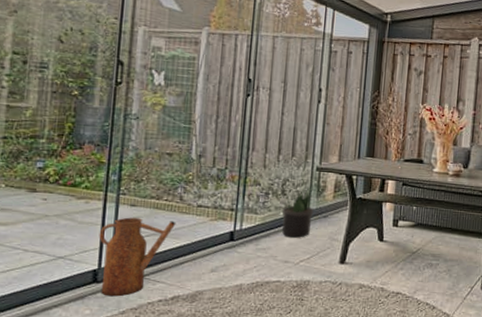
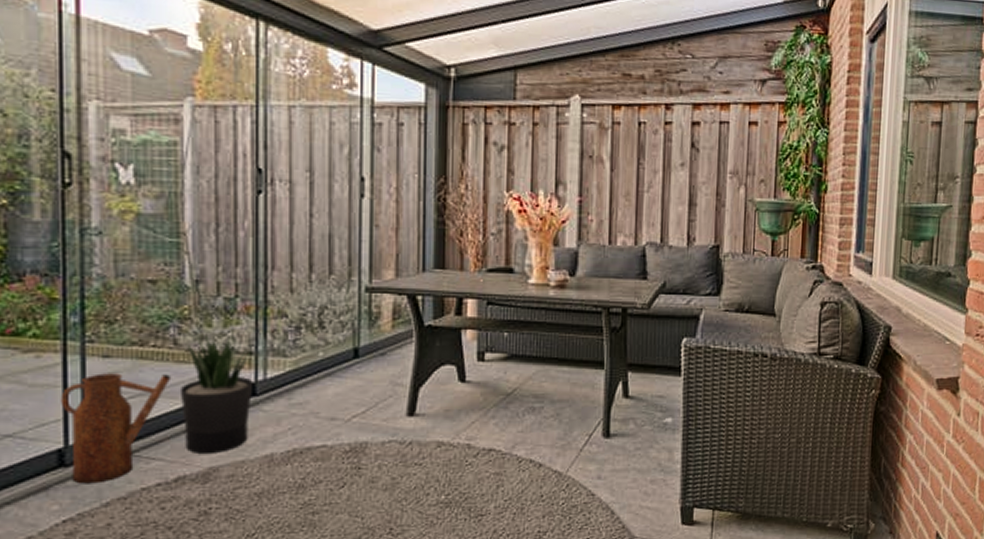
planter: none [180,193,233,281] -> present [179,333,254,453]
planter: present [281,188,314,238] -> none [321,316,366,386]

